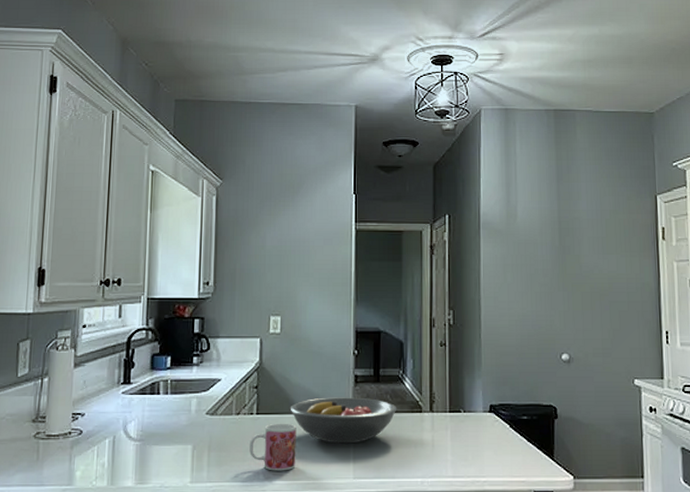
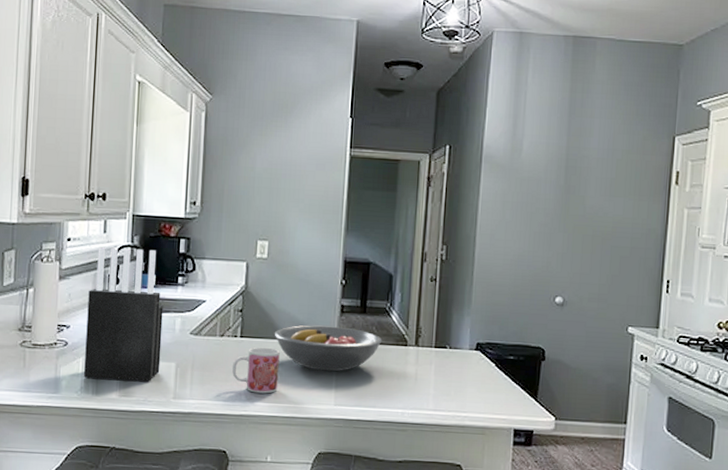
knife block: none [99,331,179,466] -> present [84,246,164,382]

